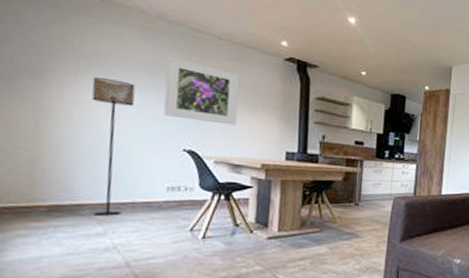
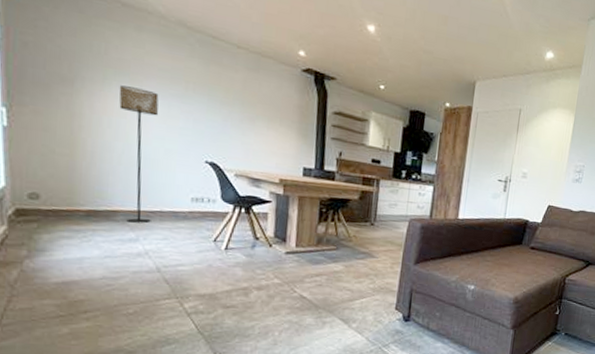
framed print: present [163,56,240,126] -> none [186,65,258,139]

